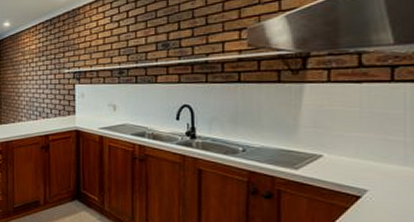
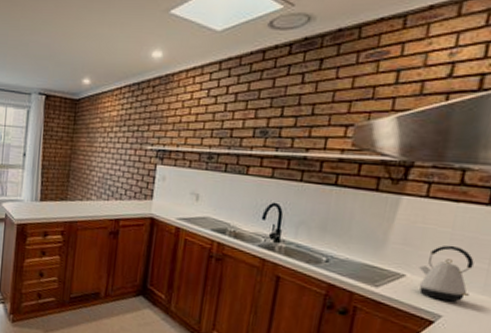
kettle: none [334,123,392,176] -> present [419,245,474,302]

